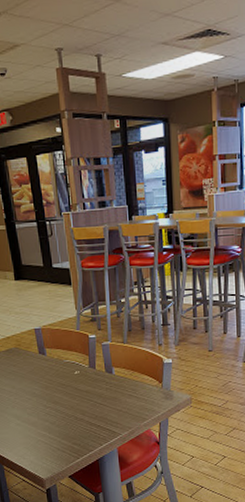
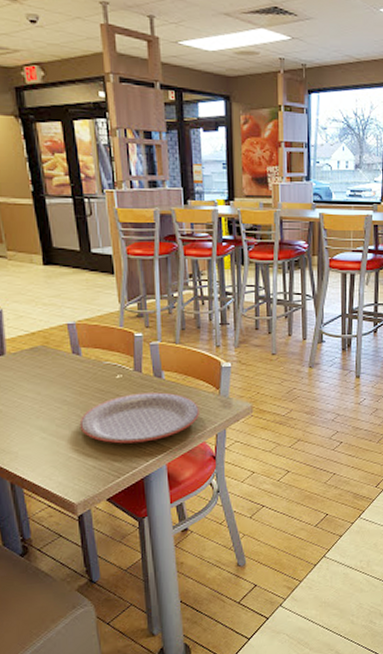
plate: none [46,386,145,430] -> present [79,392,199,444]

